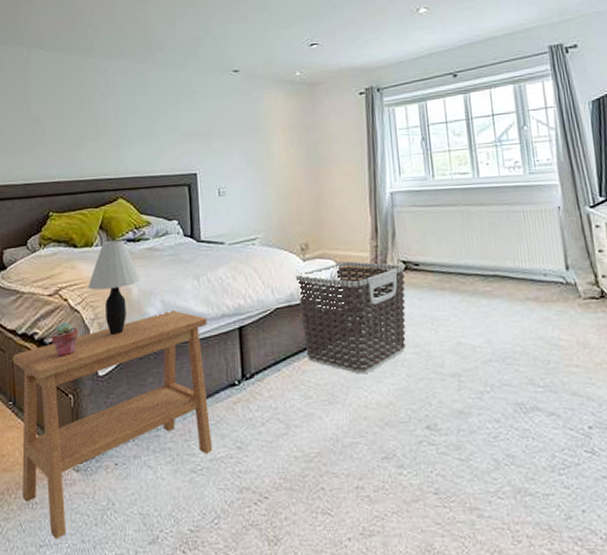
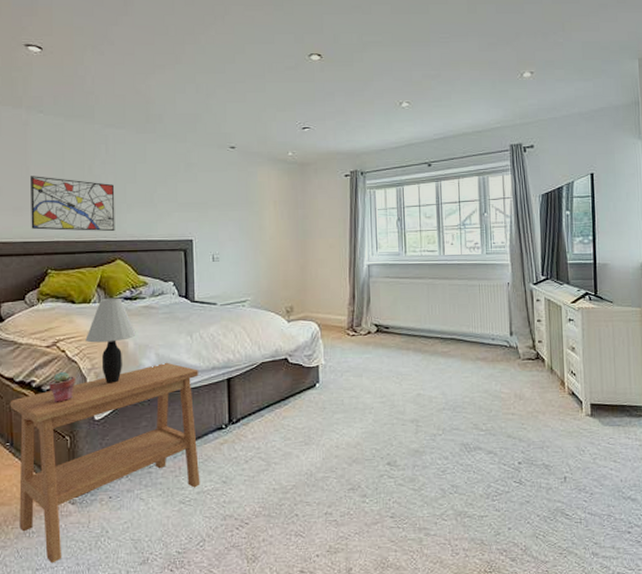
wall art: none [32,114,117,171] -> present [31,176,115,232]
clothes hamper: present [295,261,406,375] -> none [280,323,377,420]

